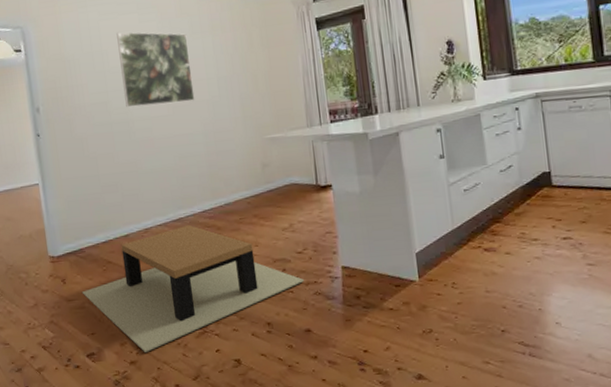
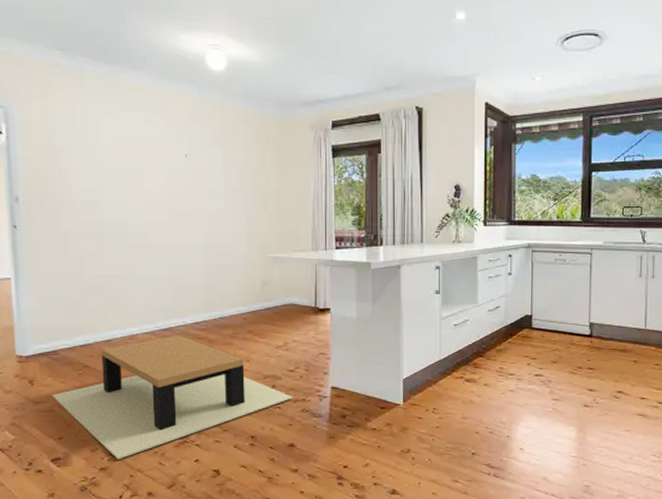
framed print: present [116,32,195,108] -> none [117,129,198,211]

